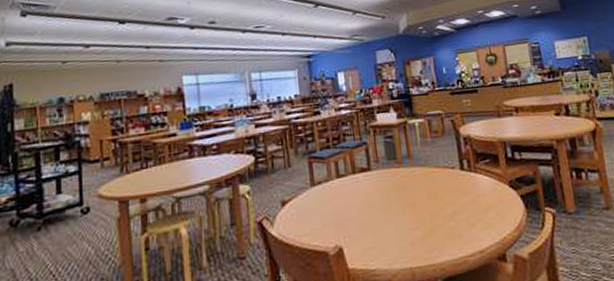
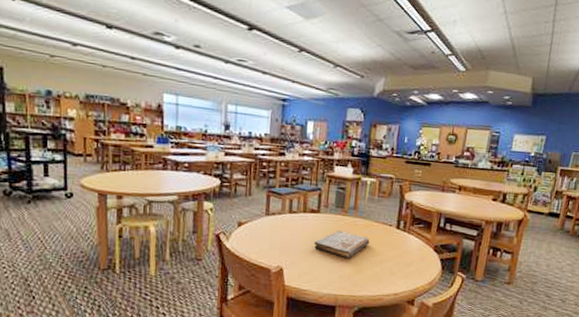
book: none [371,186,435,219] -> present [313,231,370,258]

